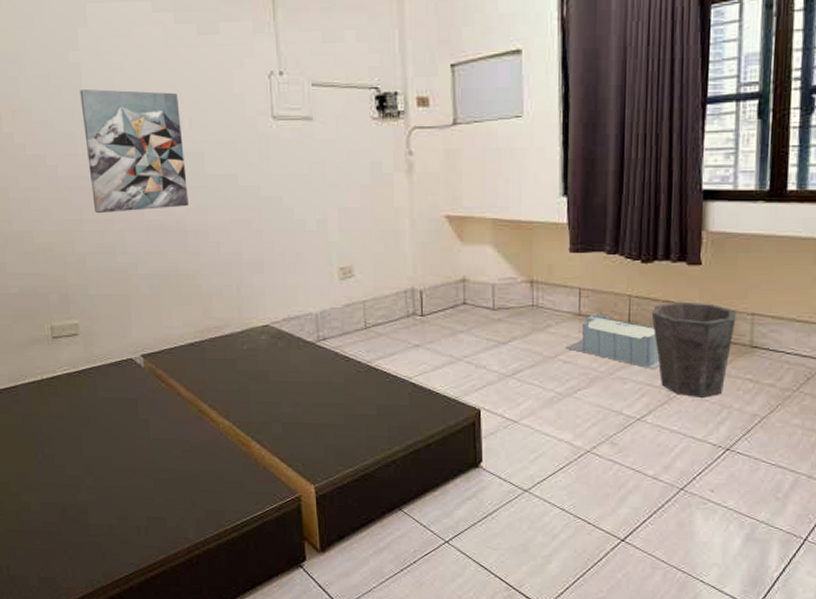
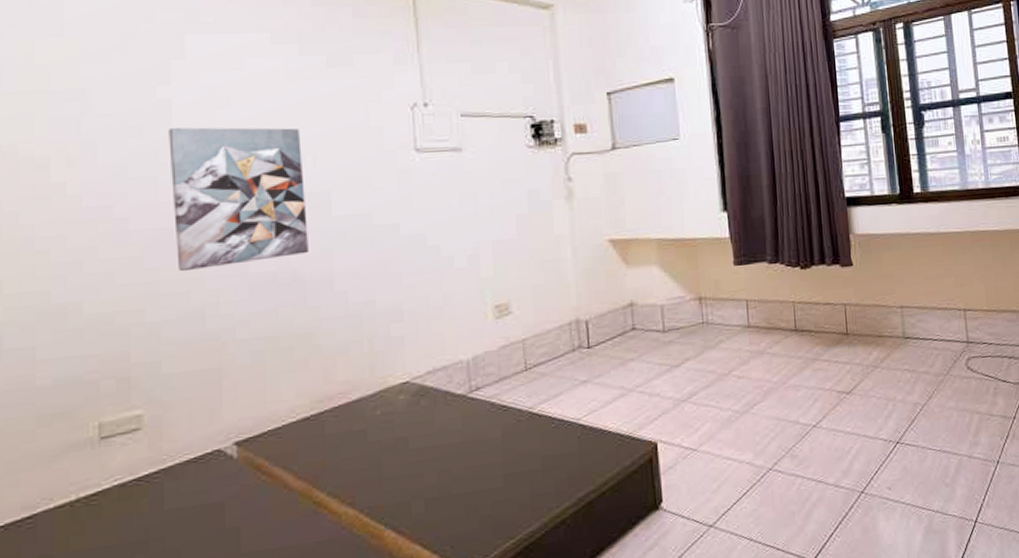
storage bin: present [566,313,660,370] -> none [739,323,828,373]
waste bin: present [651,301,736,398] -> none [814,301,889,395]

